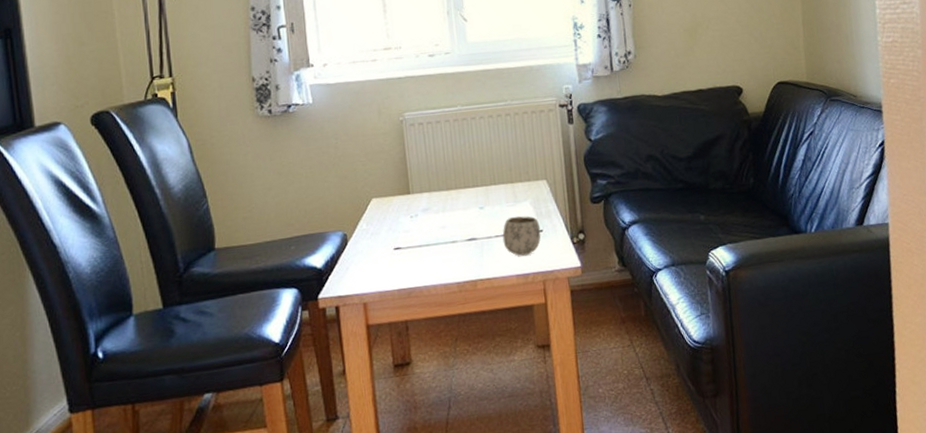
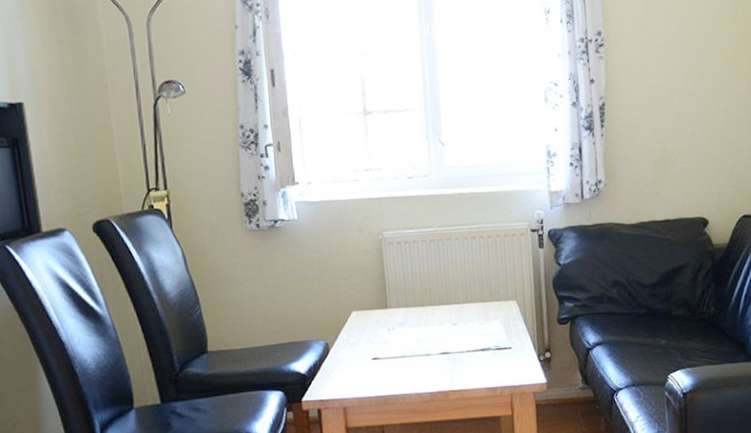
mug: present [502,216,541,256] -> none [473,333,510,371]

